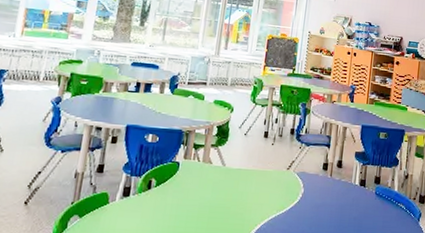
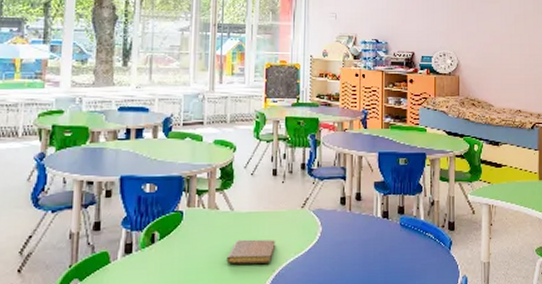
notebook: none [214,193,261,217] -> present [226,239,276,264]

